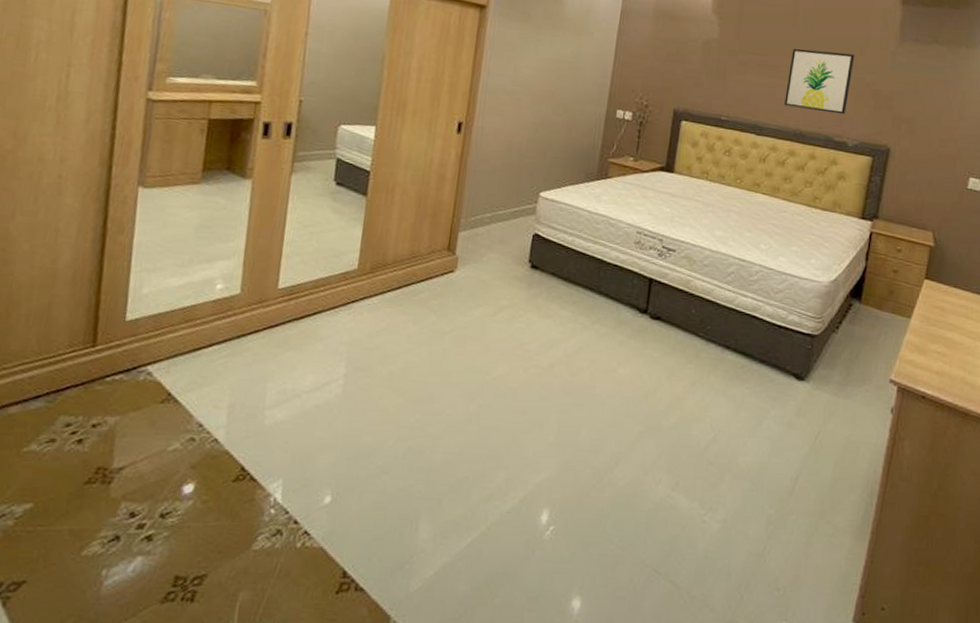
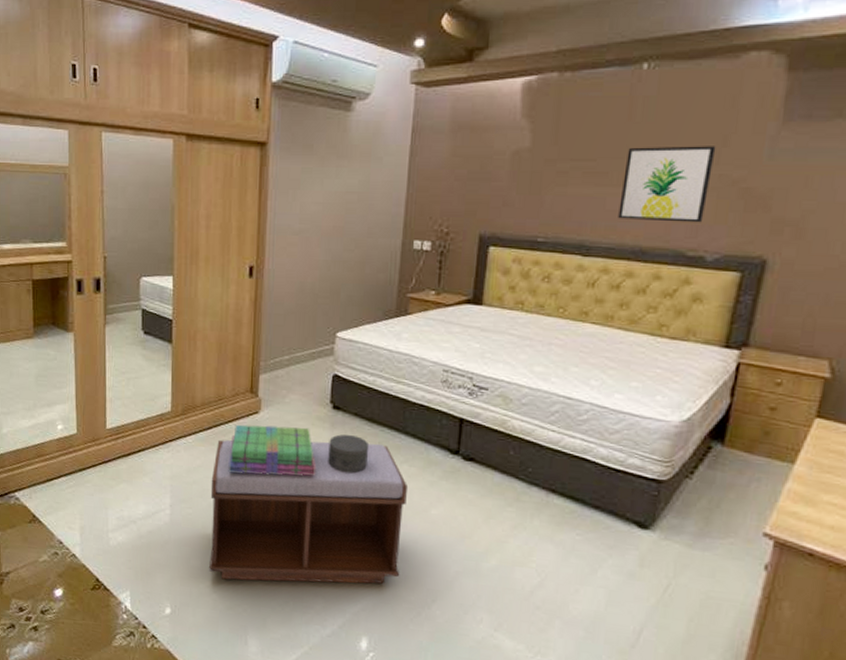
bench: none [382,300,599,458] -> present [209,439,409,584]
stack of books: none [415,284,509,338] -> present [228,424,315,476]
decorative box: none [521,294,564,334] -> present [328,434,370,474]

